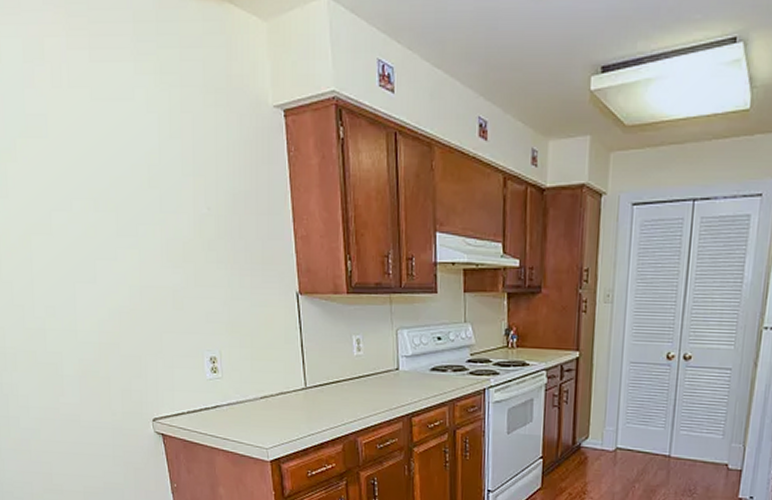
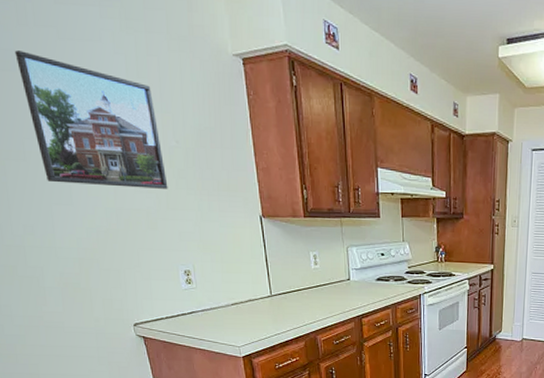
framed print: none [47,115,197,263] -> present [14,50,168,189]

